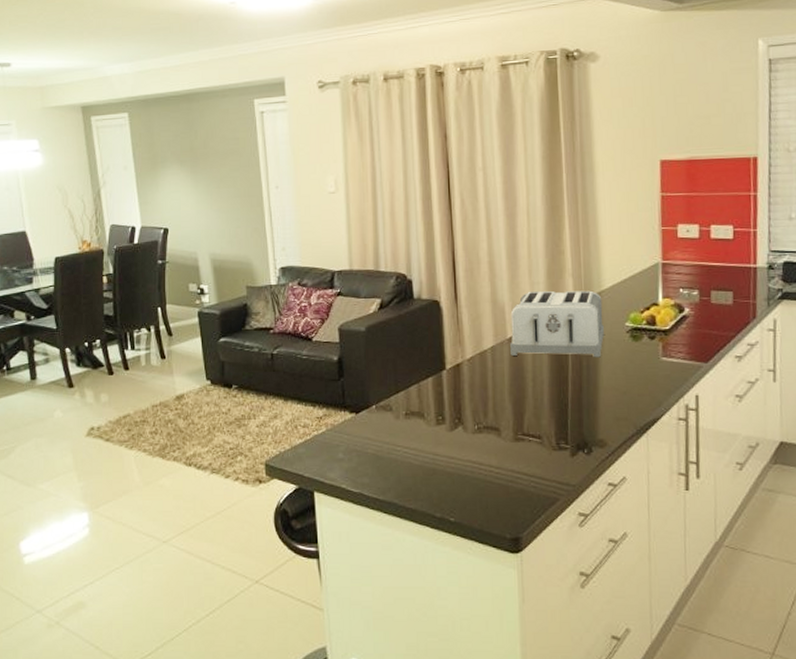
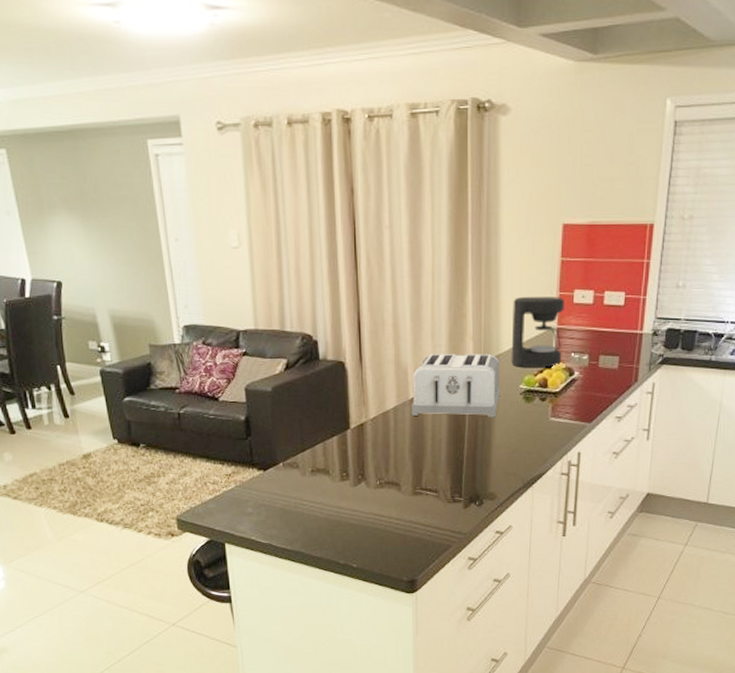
coffee maker: none [613,231,670,305] -> present [511,296,564,368]

